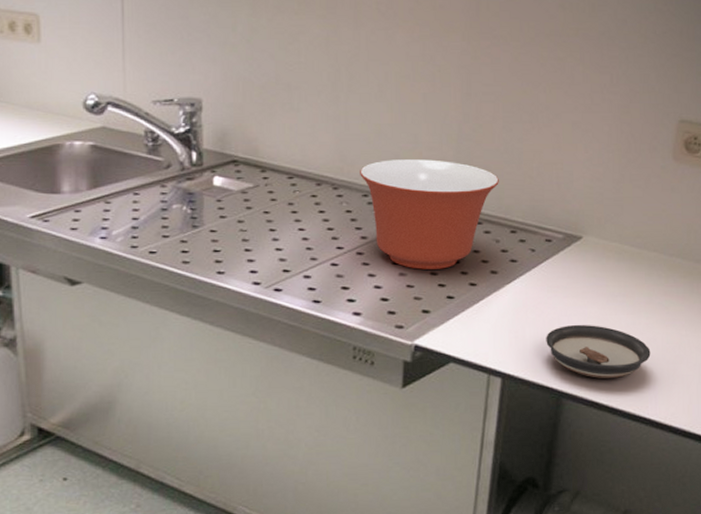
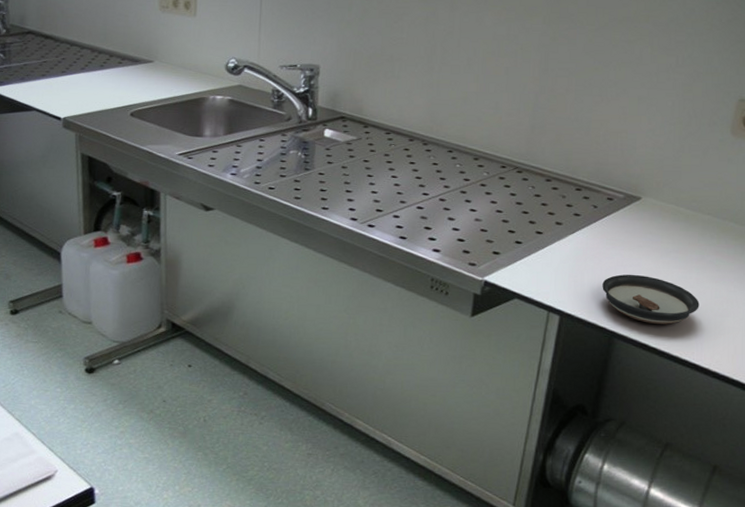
mixing bowl: present [360,159,499,269] -> none [447,122,568,218]

